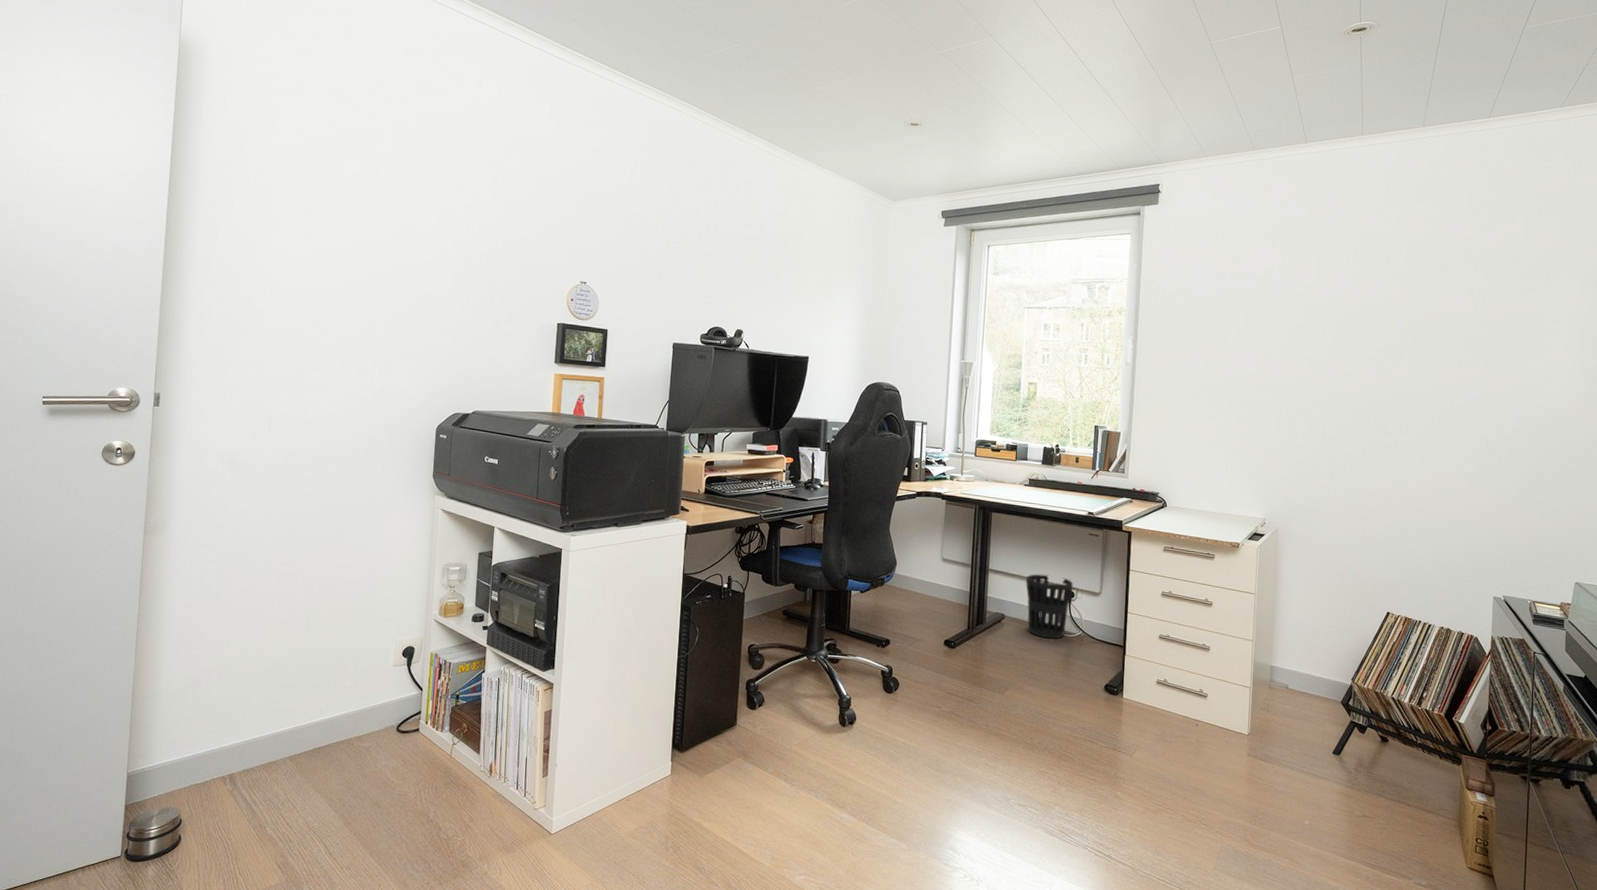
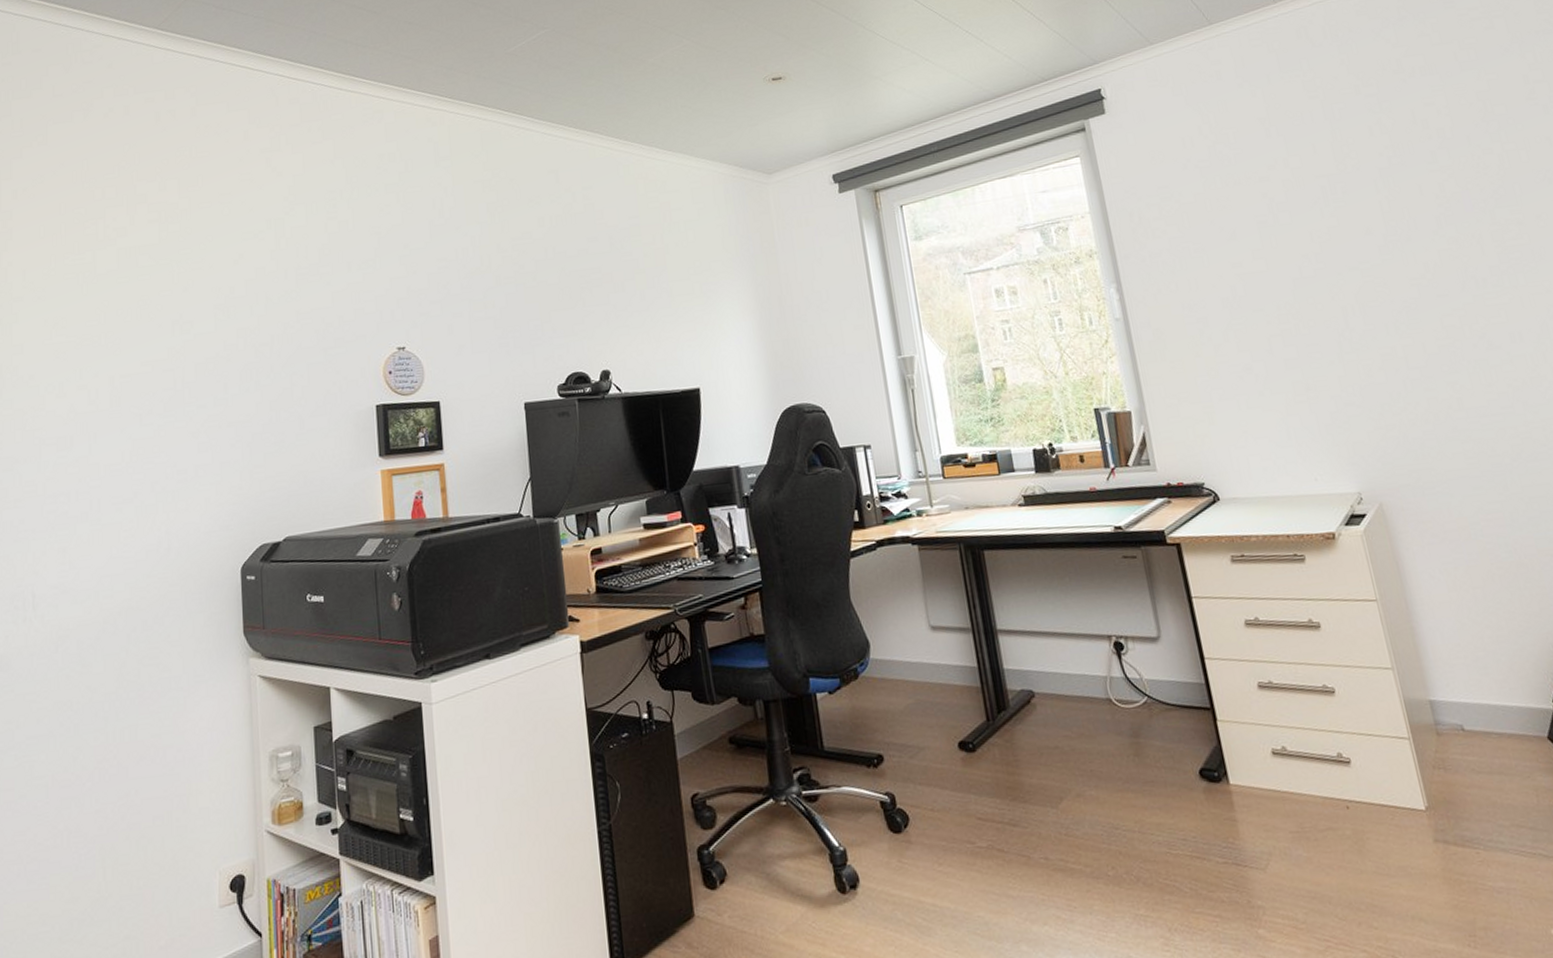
wastebasket: present [1026,573,1074,639] -> none [1051,623,1125,716]

